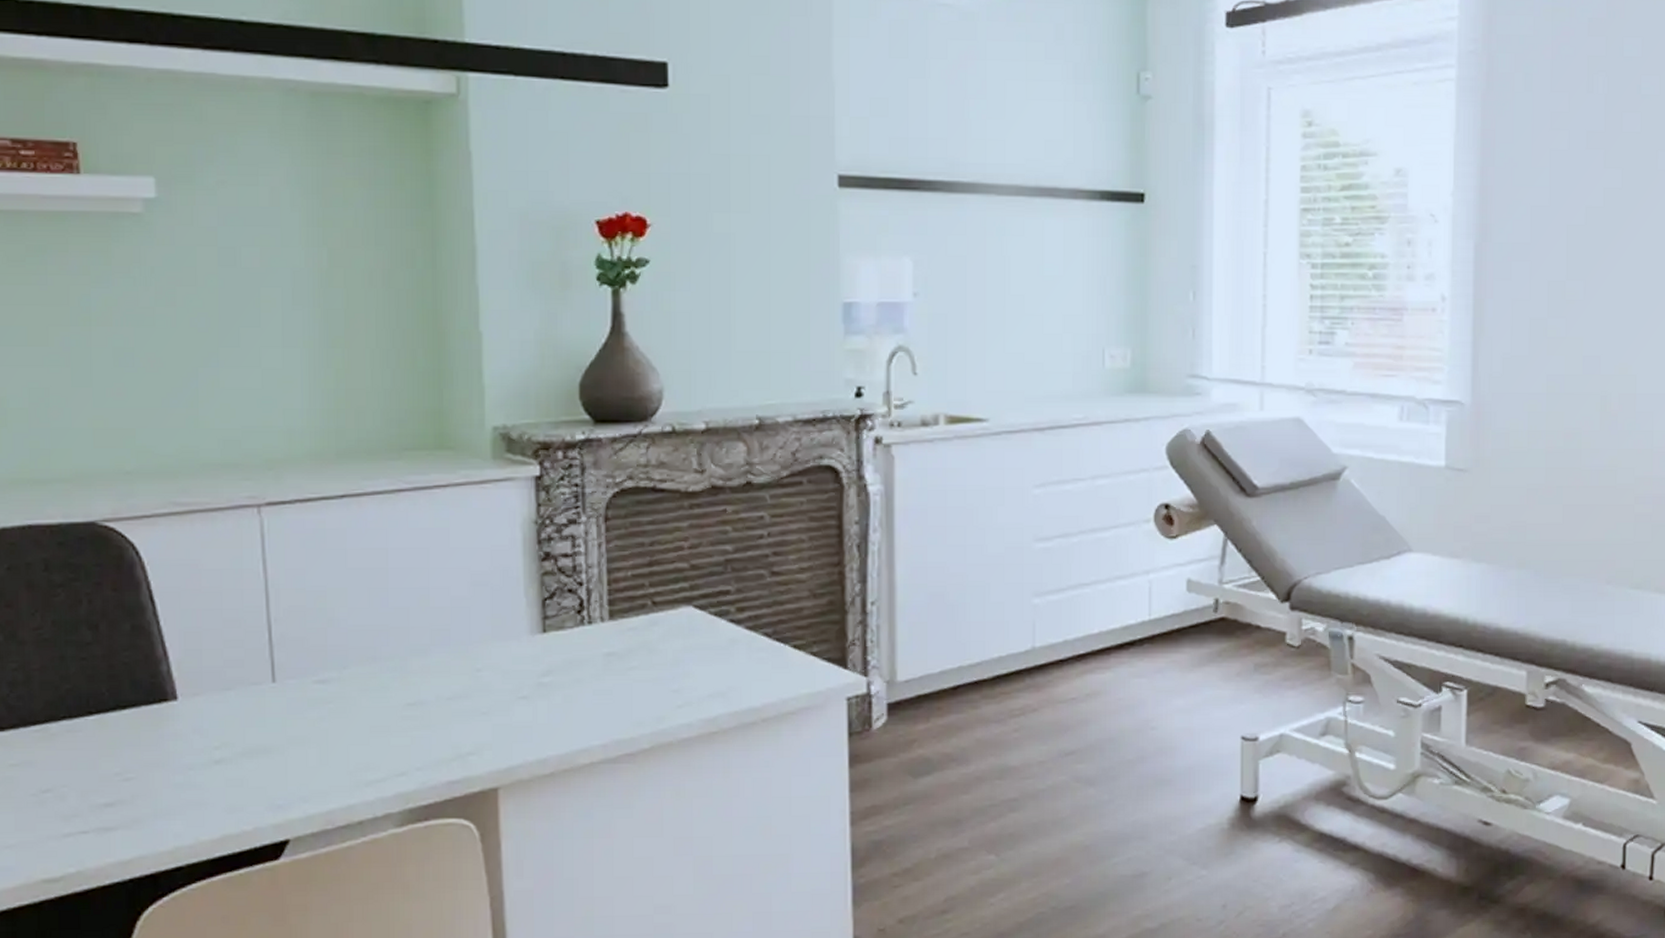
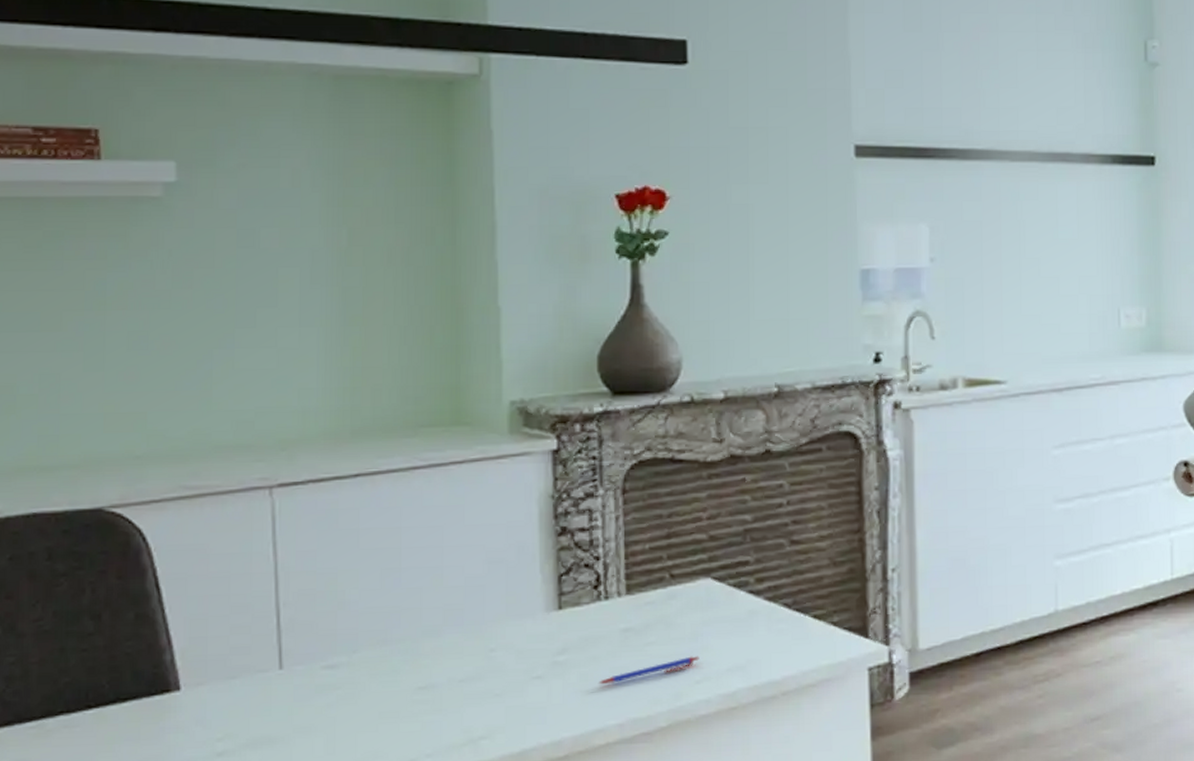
pen: none [581,681,681,707] -> present [597,656,700,685]

